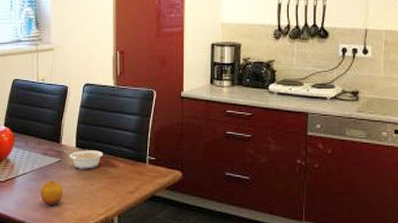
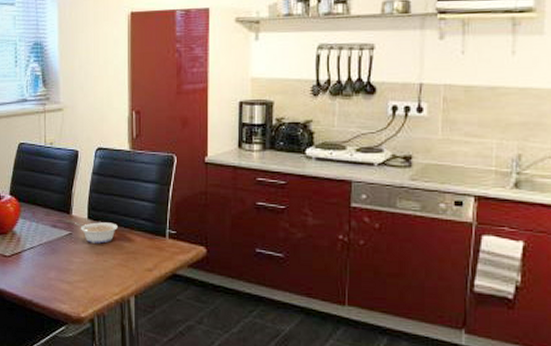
fruit: present [40,180,64,206] -> none [49,255,75,284]

